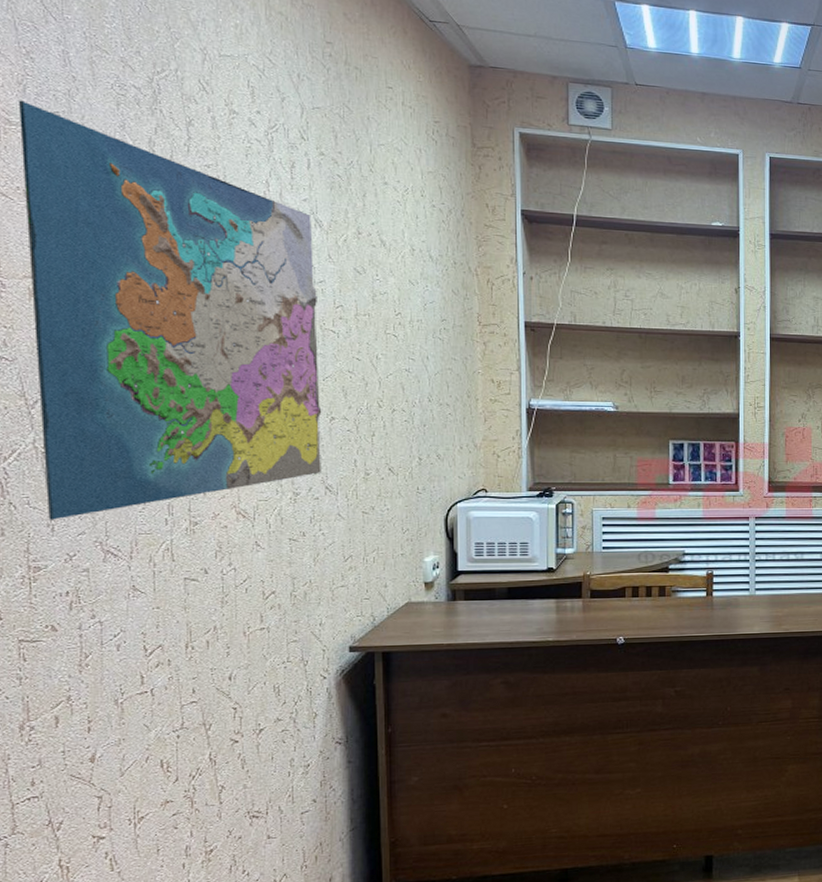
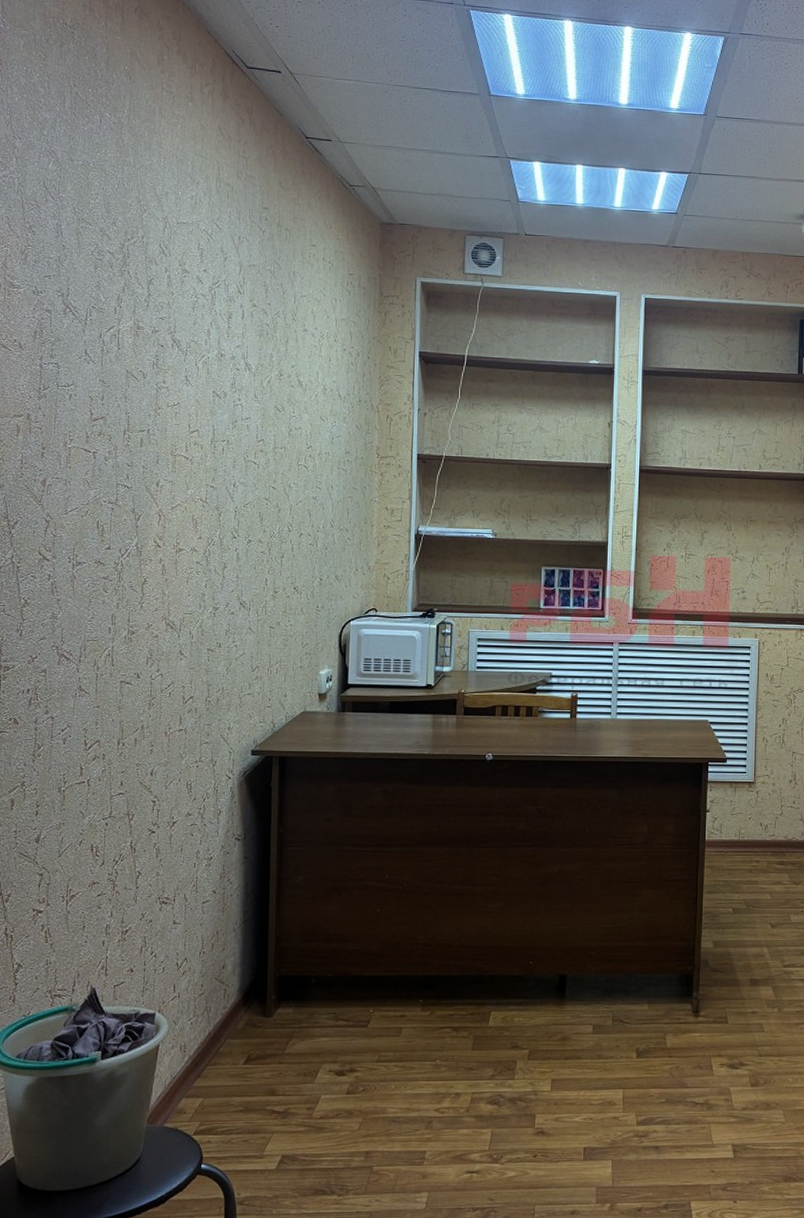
map: present [19,100,322,520] -> none [18,267,244,626]

